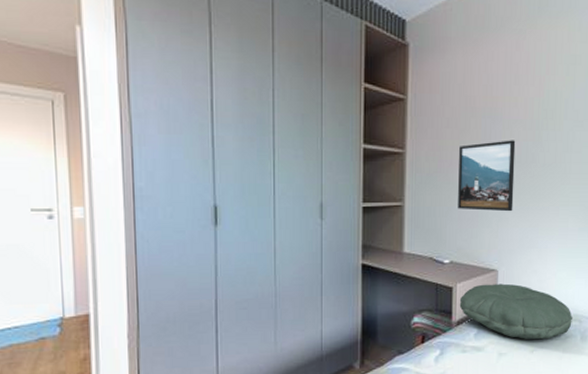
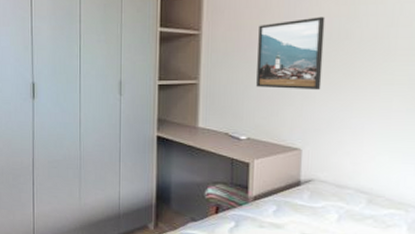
pillow: present [459,283,572,340] -> none [256,162,396,226]

